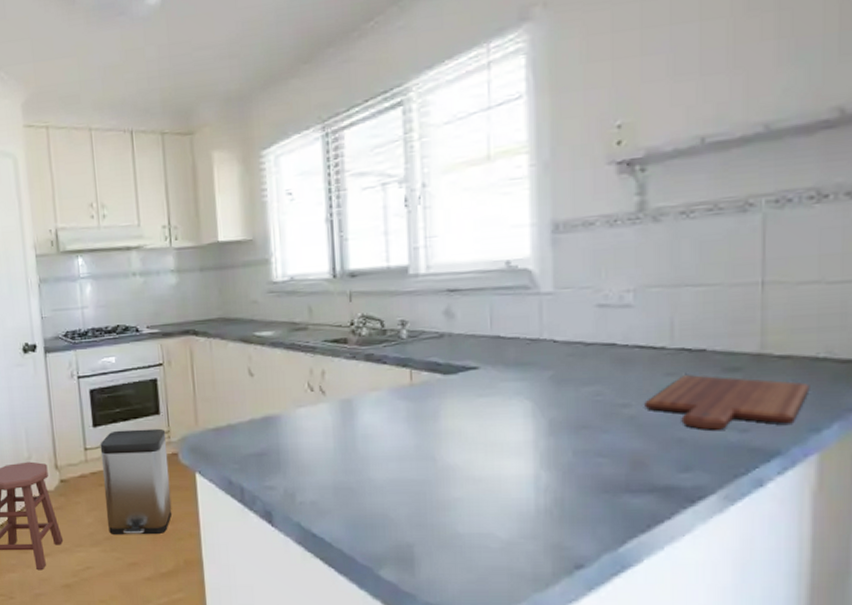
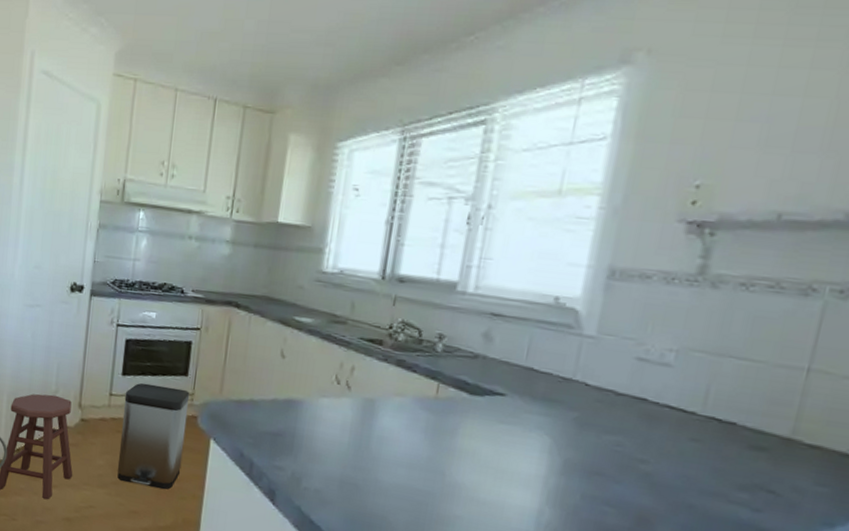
cutting board: present [645,375,810,430] -> none [662,444,834,514]

